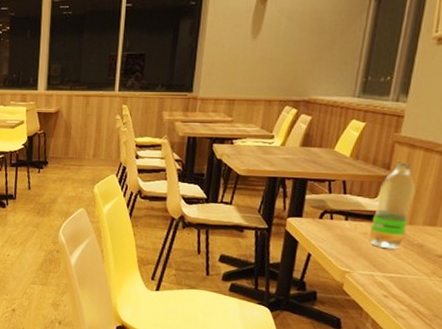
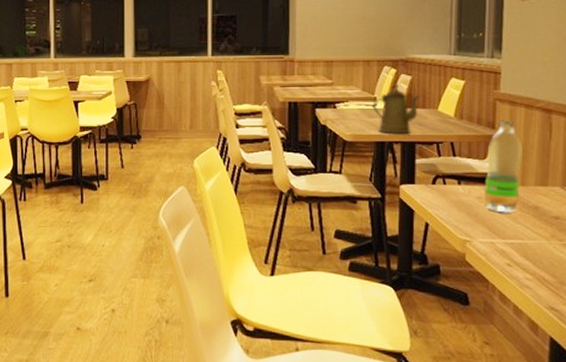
coffee pot: none [269,123,317,170] -> present [373,84,419,133]

